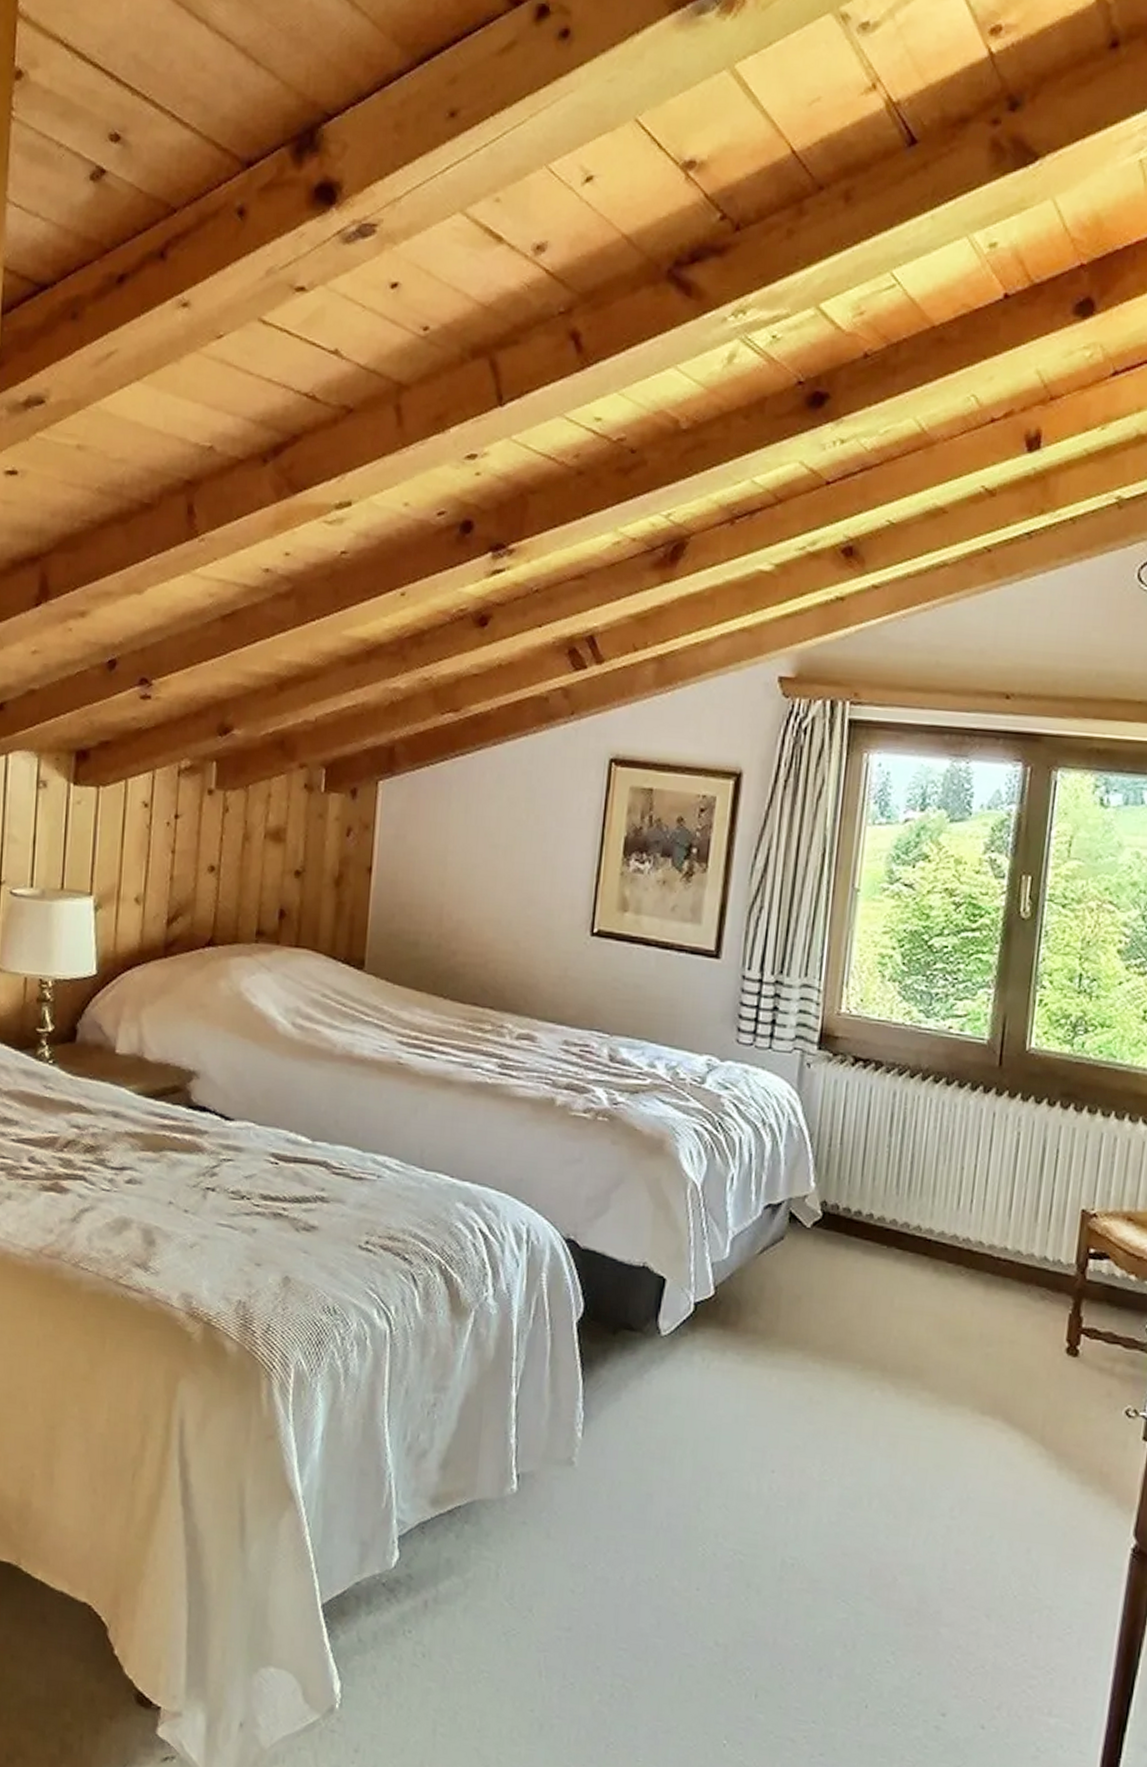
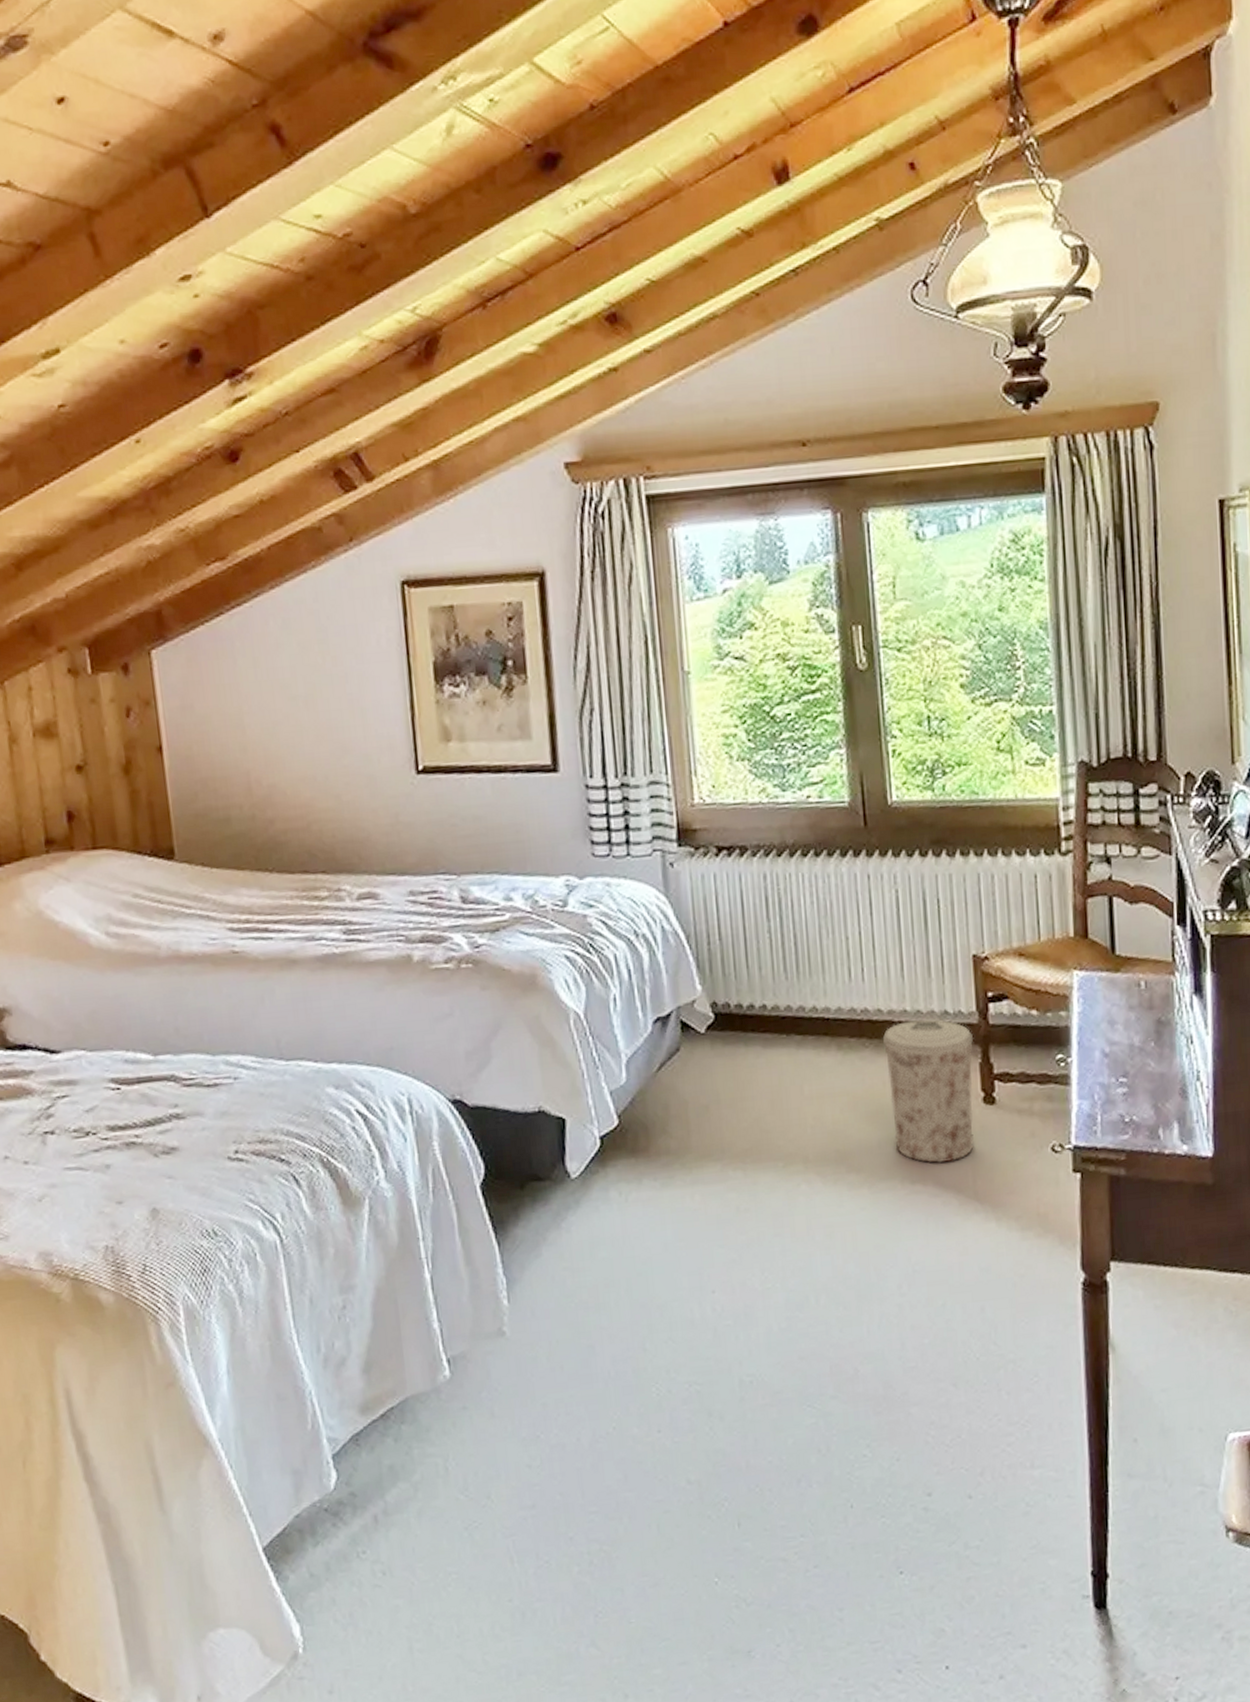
trash can: none [972,1259,1069,1403] -> present [883,1019,975,1163]

